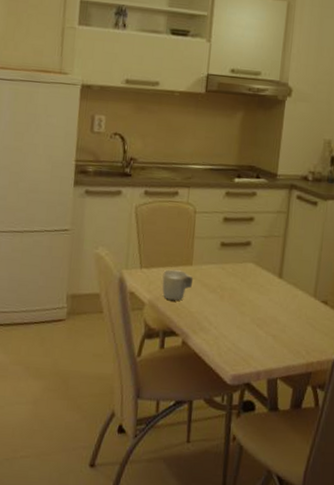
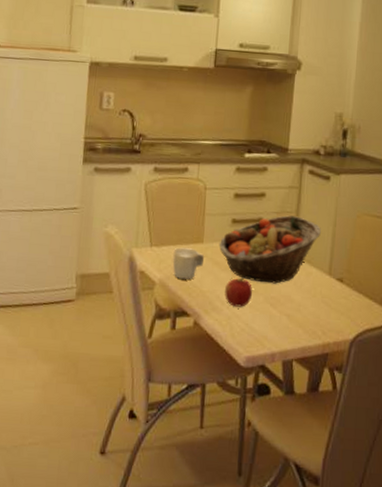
fruit basket: none [207,239,307,306] -> present [218,215,321,284]
apple: none [212,299,239,328] -> present [225,277,252,307]

